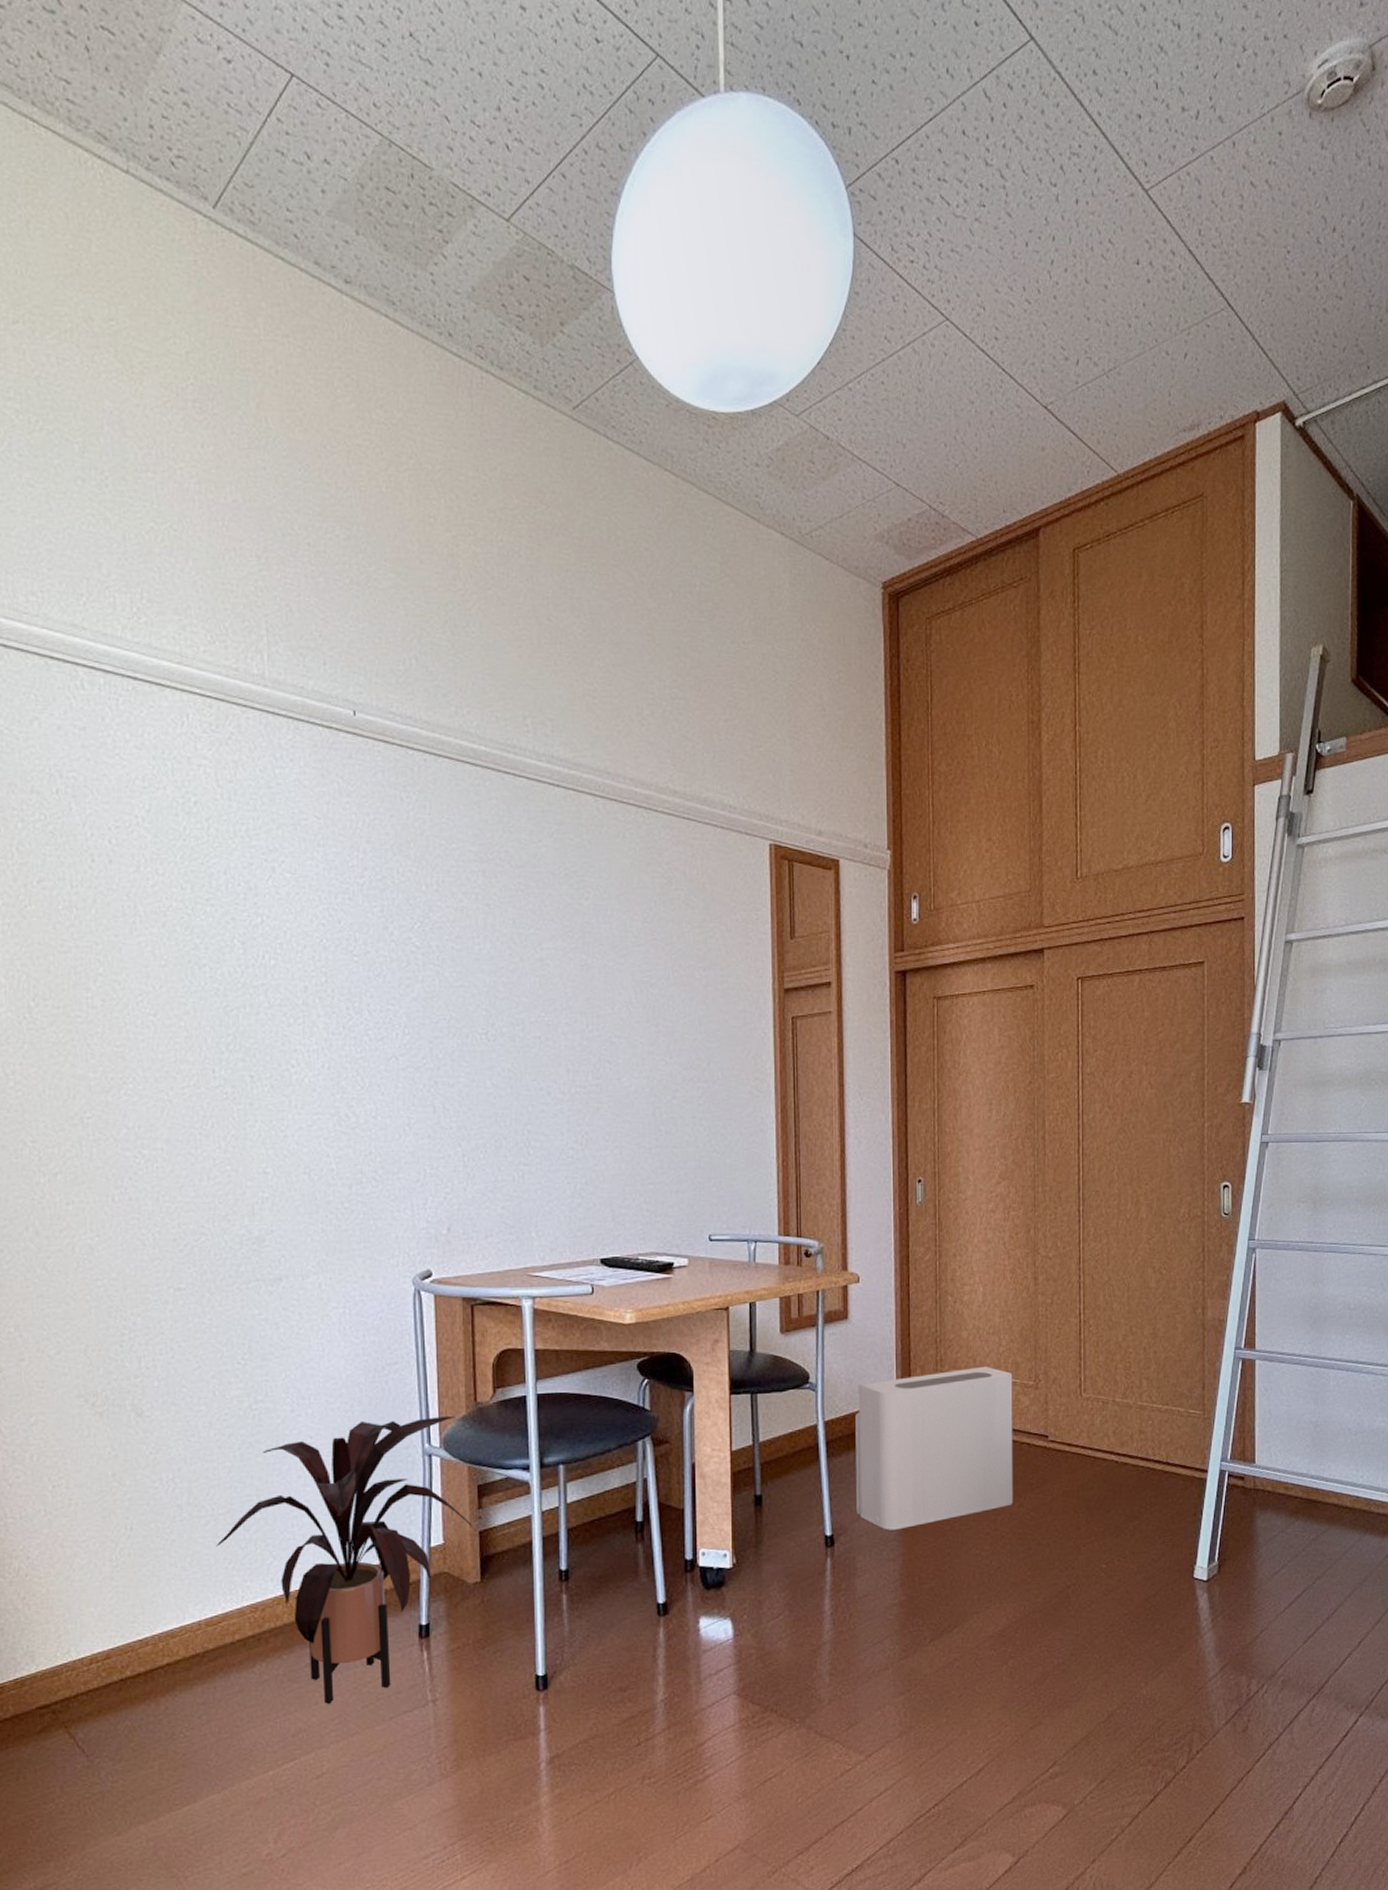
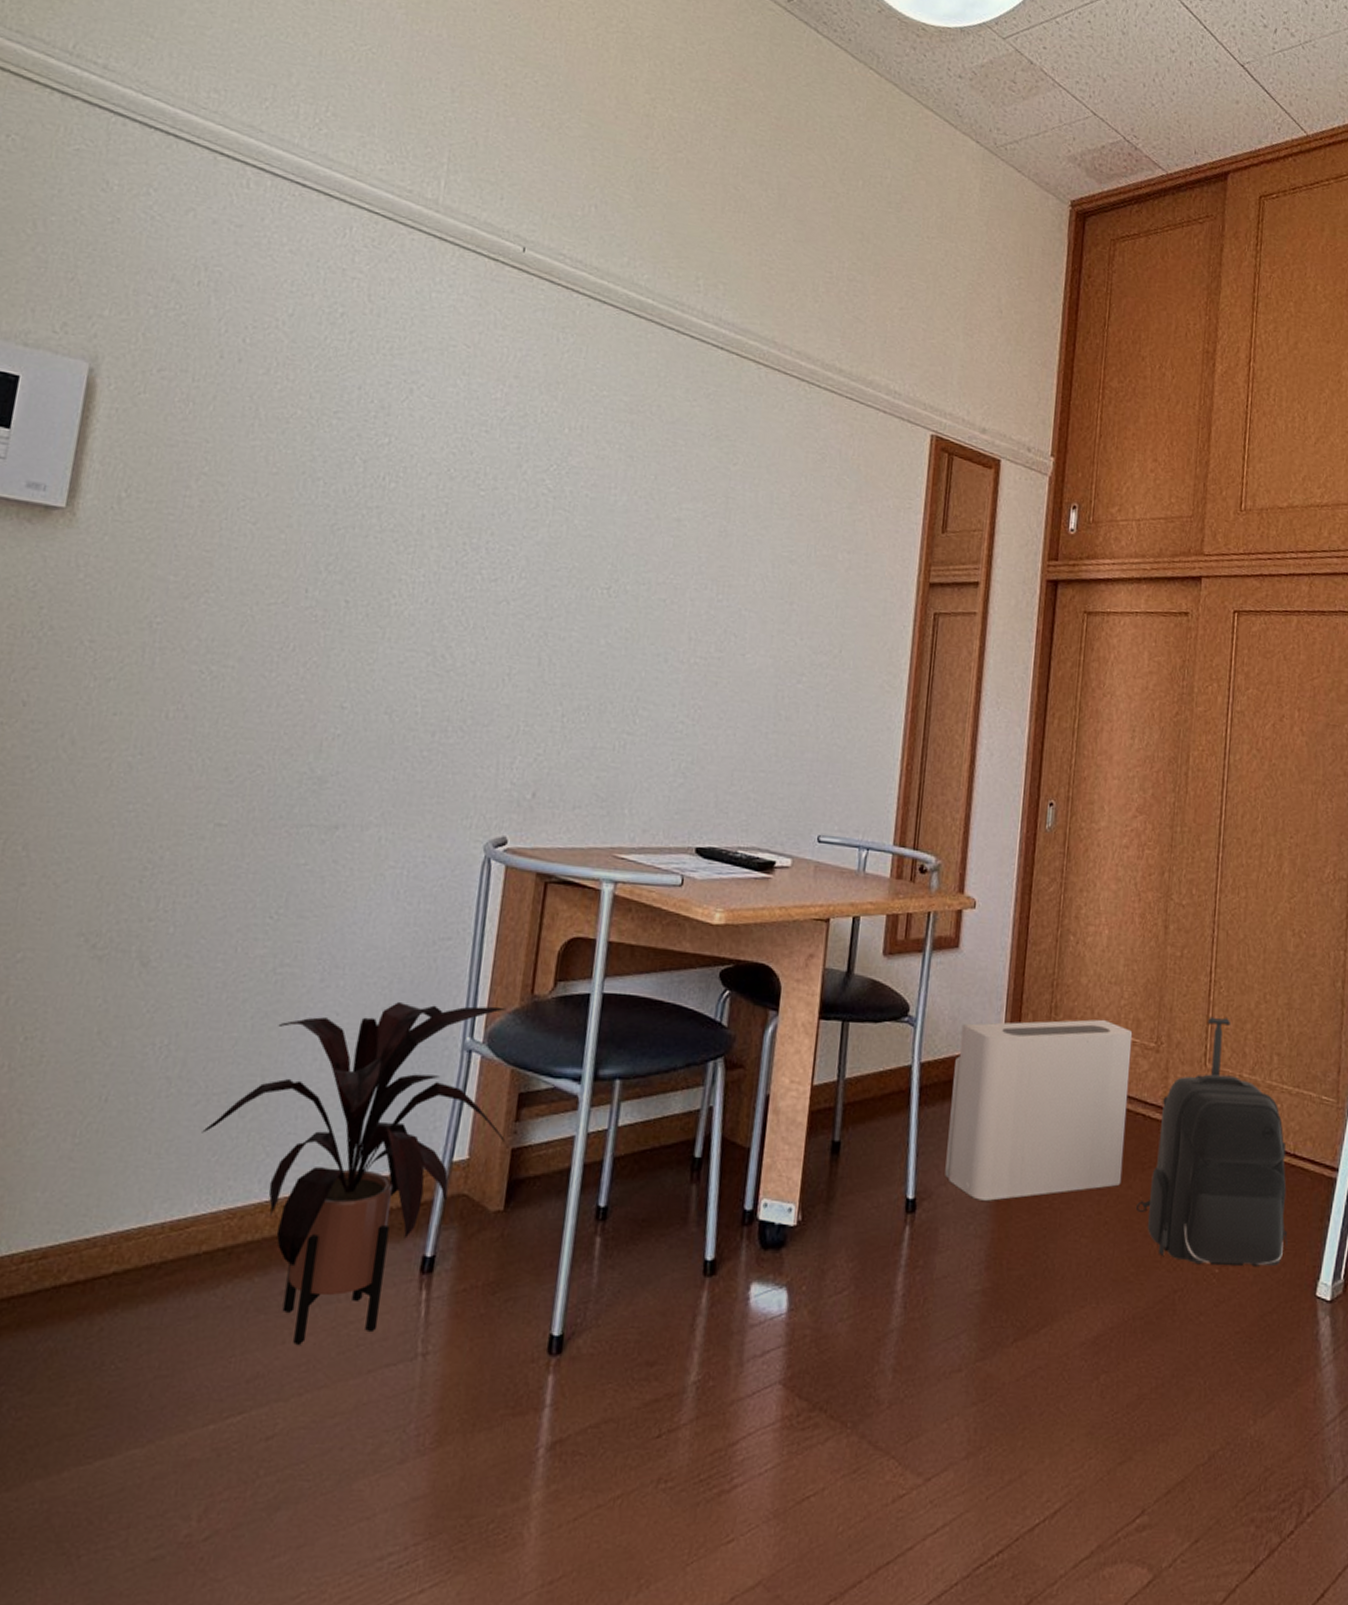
rolling backpack: none [1027,1352,1166,1563] -> present [1135,1016,1288,1266]

